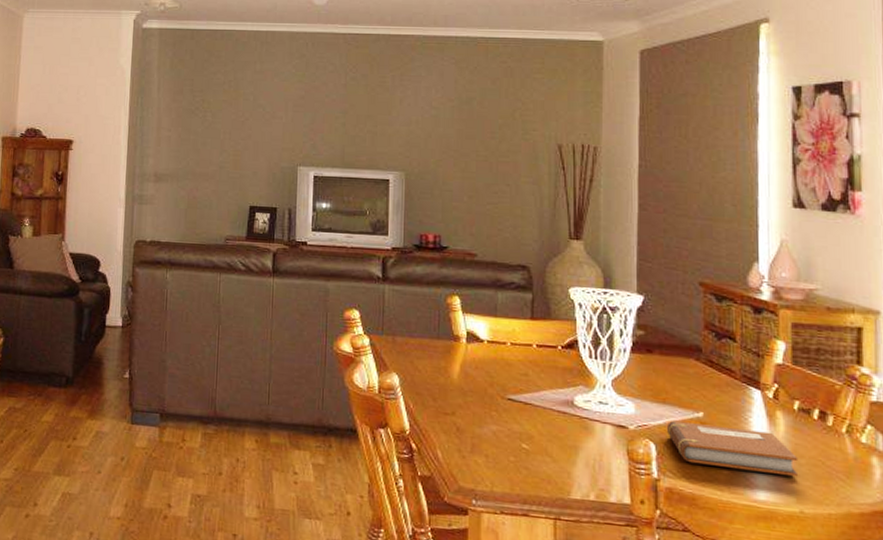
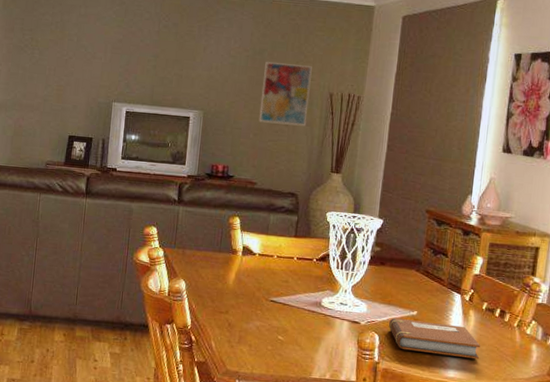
wall art: none [473,111,533,185] -> present [258,61,312,126]

